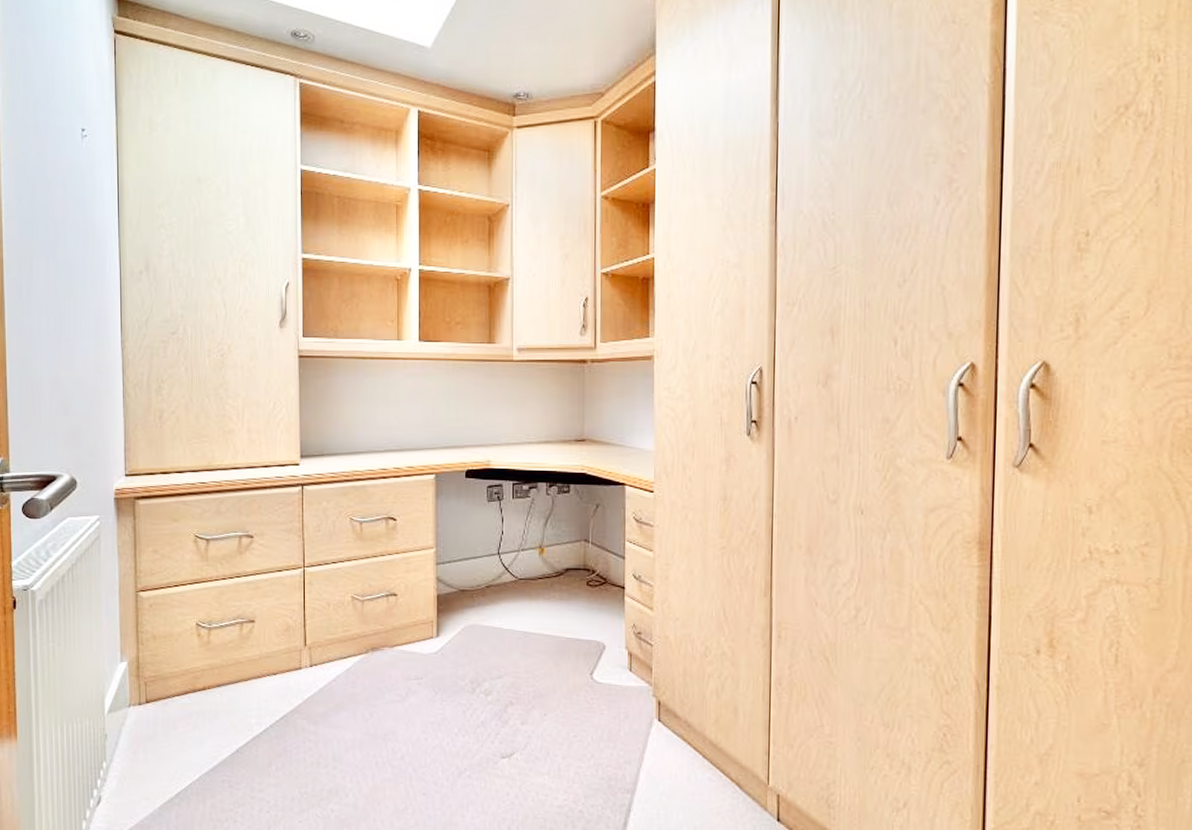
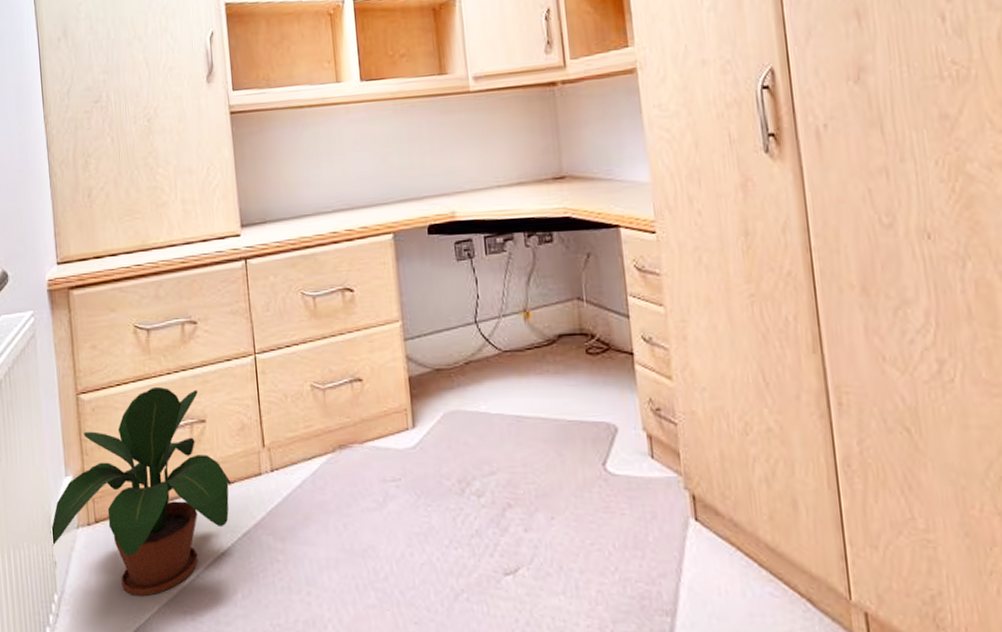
potted plant: none [103,590,274,766] -> present [50,387,232,596]

